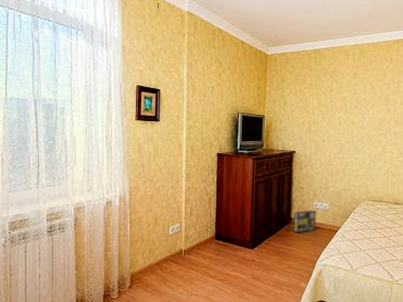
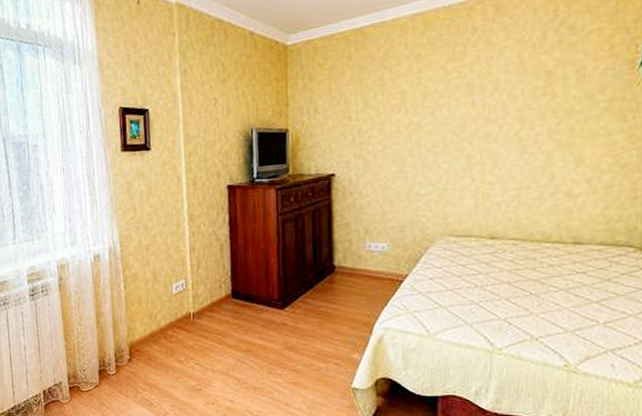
box: present [293,209,316,233] -> none [337,253,372,287]

